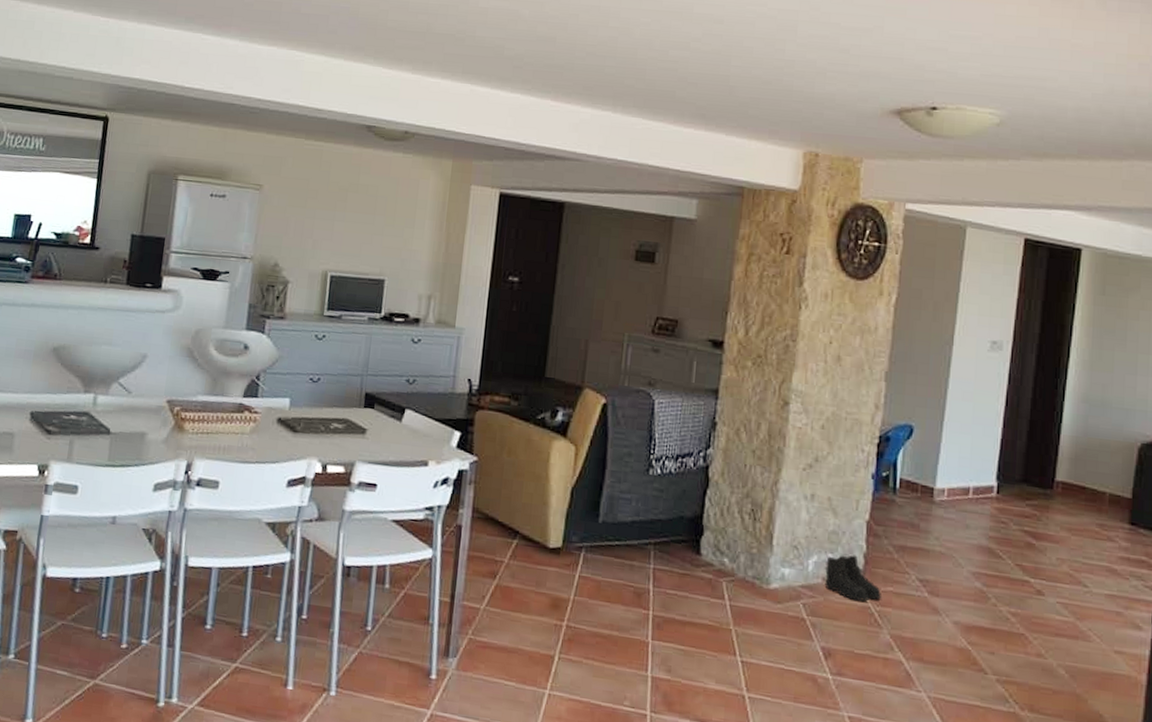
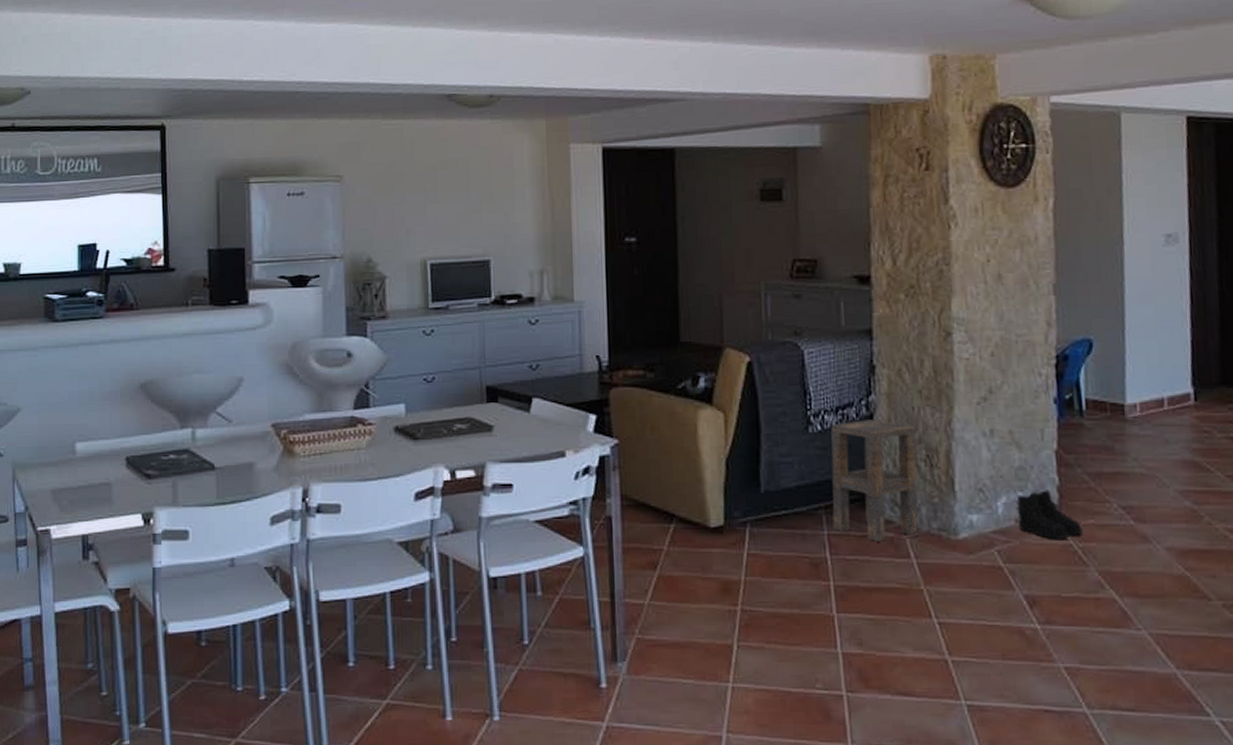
side table: none [659,469,745,581] -> present [831,420,918,542]

